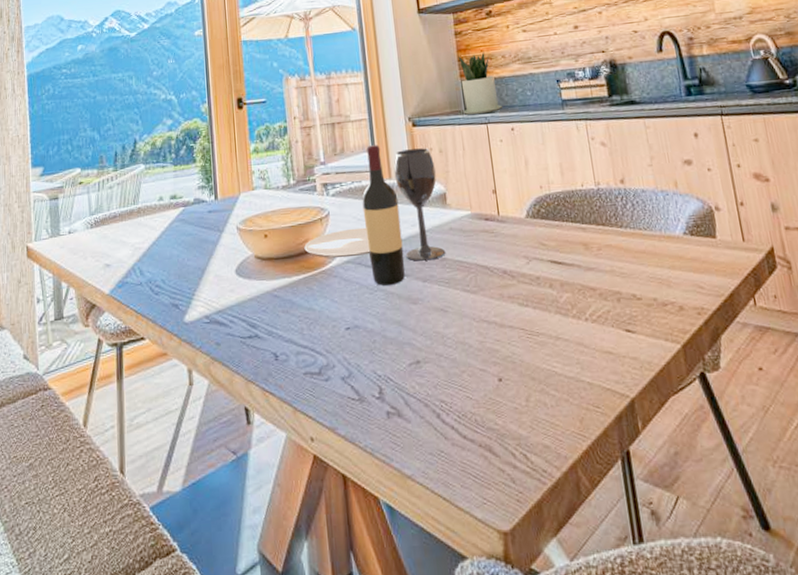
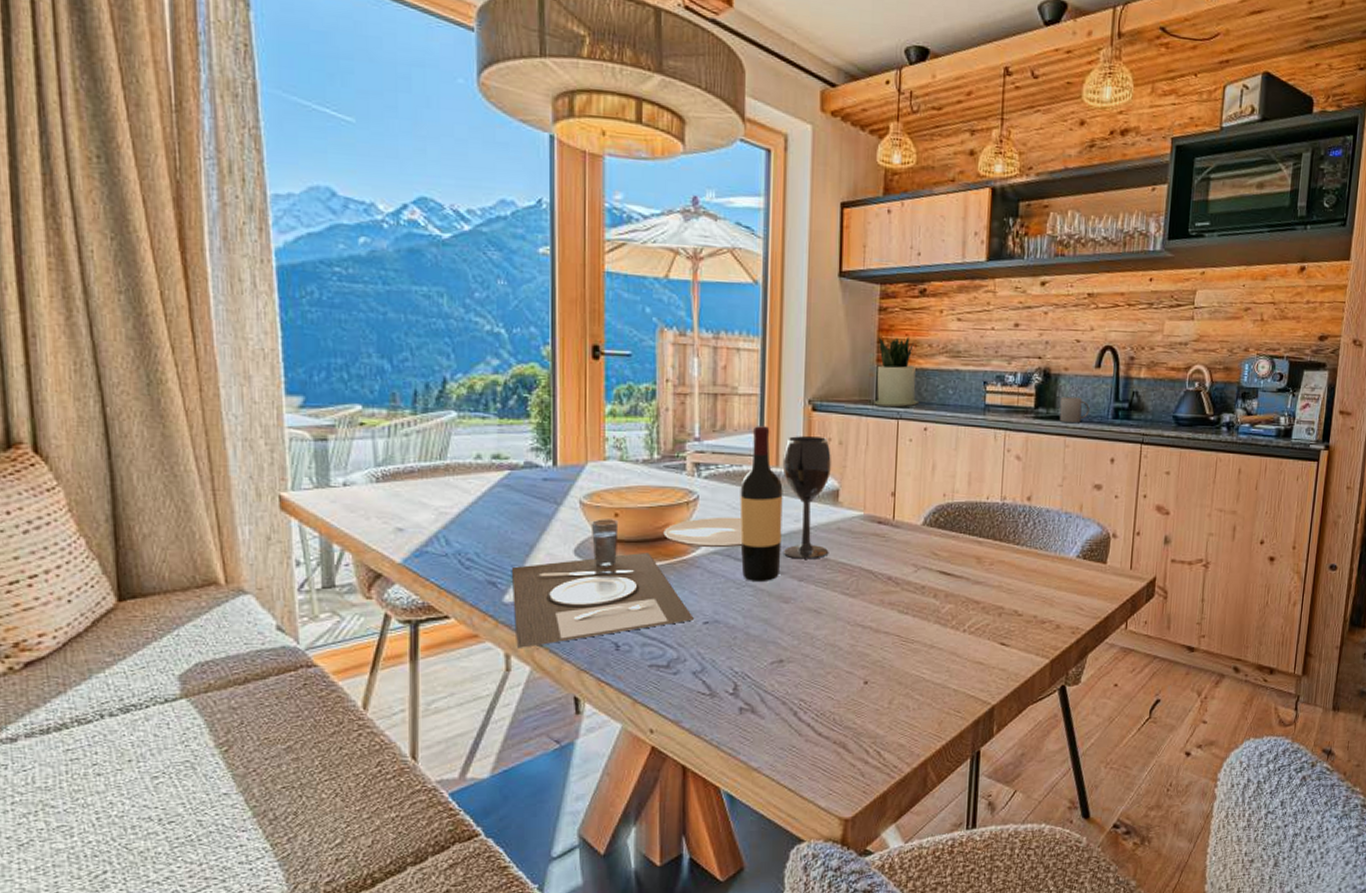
place setting: none [190,239,337,363] -> present [512,519,694,648]
mug: none [631,81,662,107] -> present [1059,397,1090,424]

